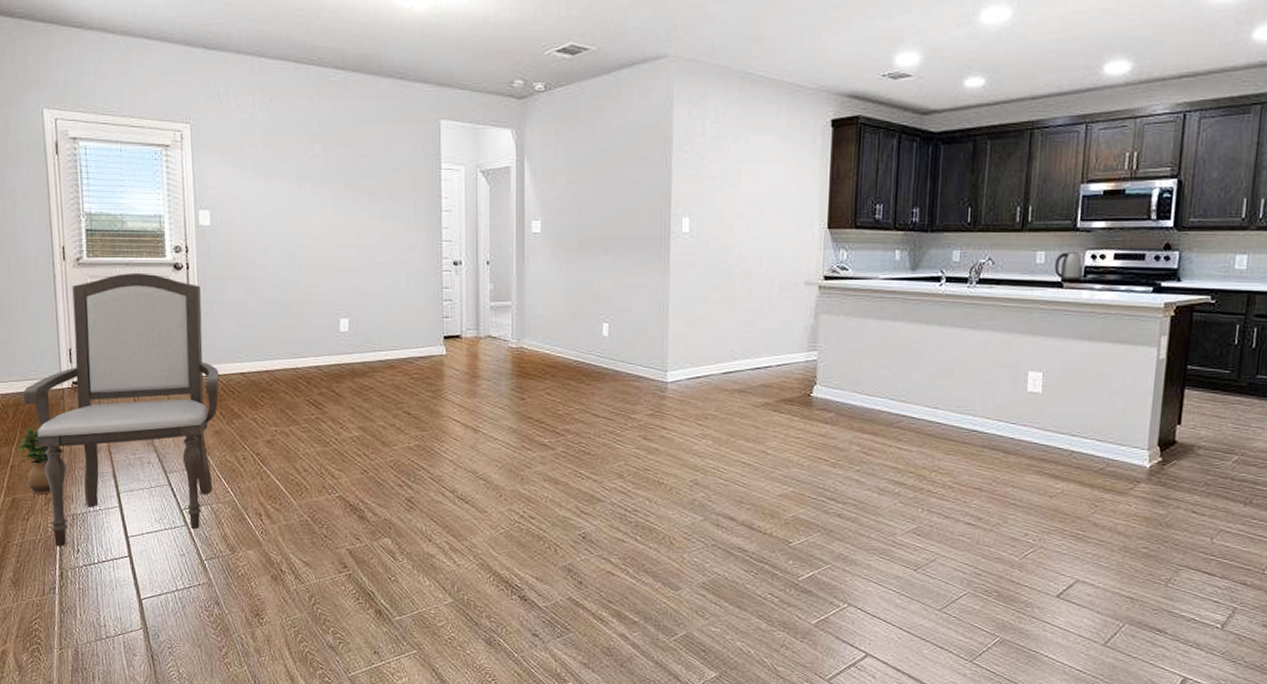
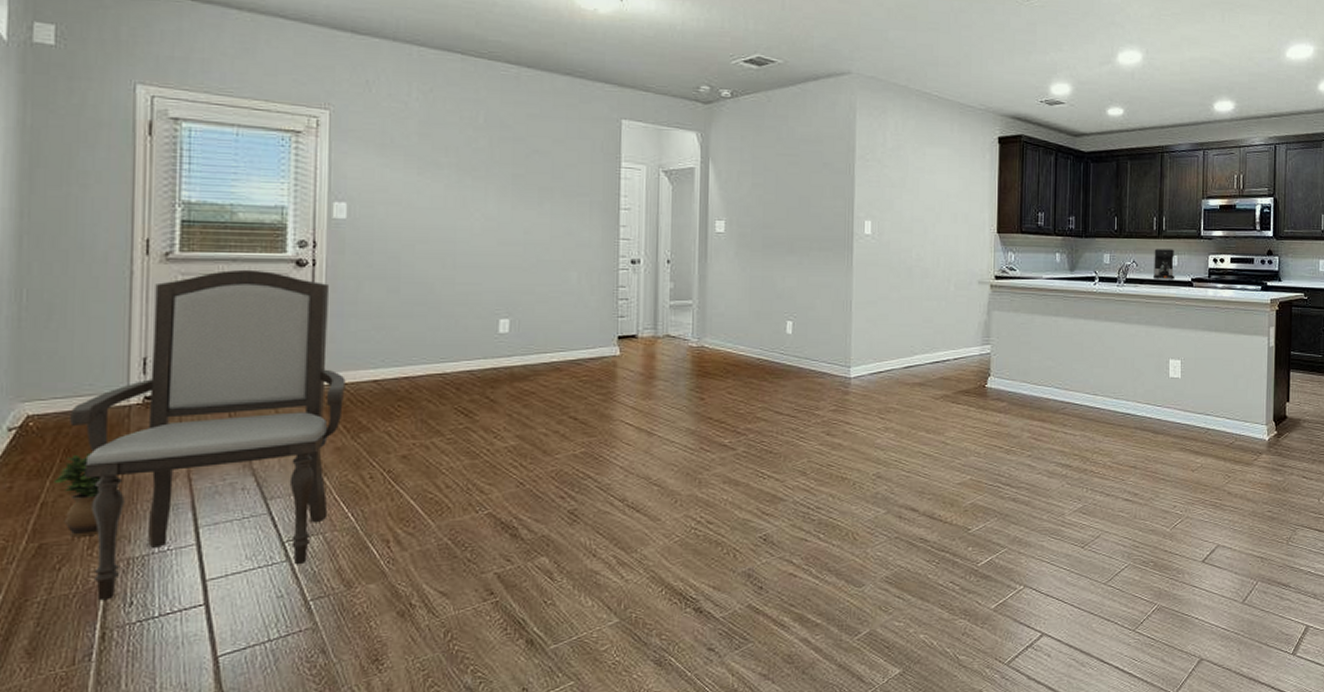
coffee maker: none [1013,244,1041,280] -> present [1154,249,1175,280]
kettle: present [1055,251,1084,280] -> none [1186,255,1207,280]

